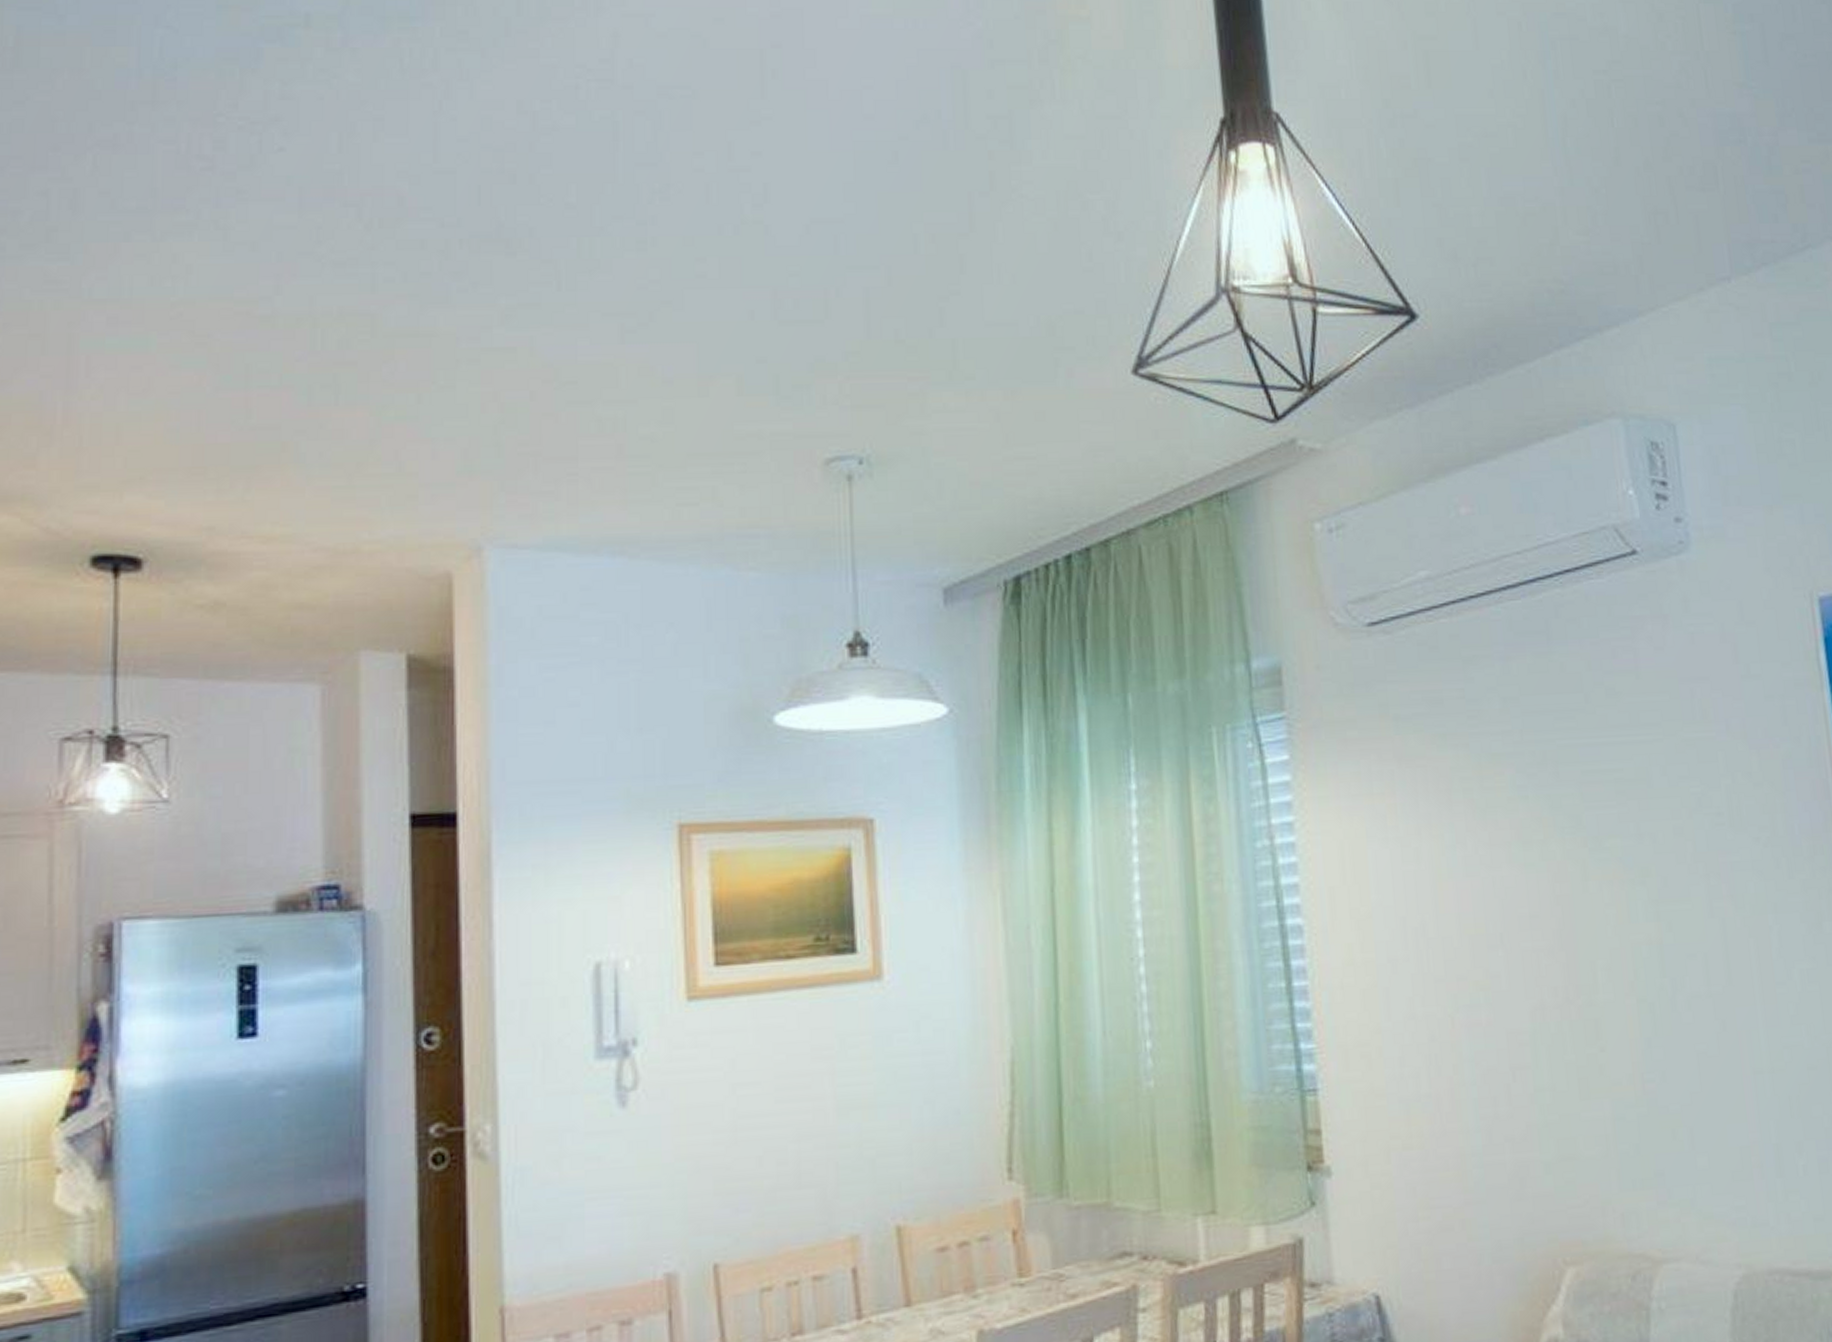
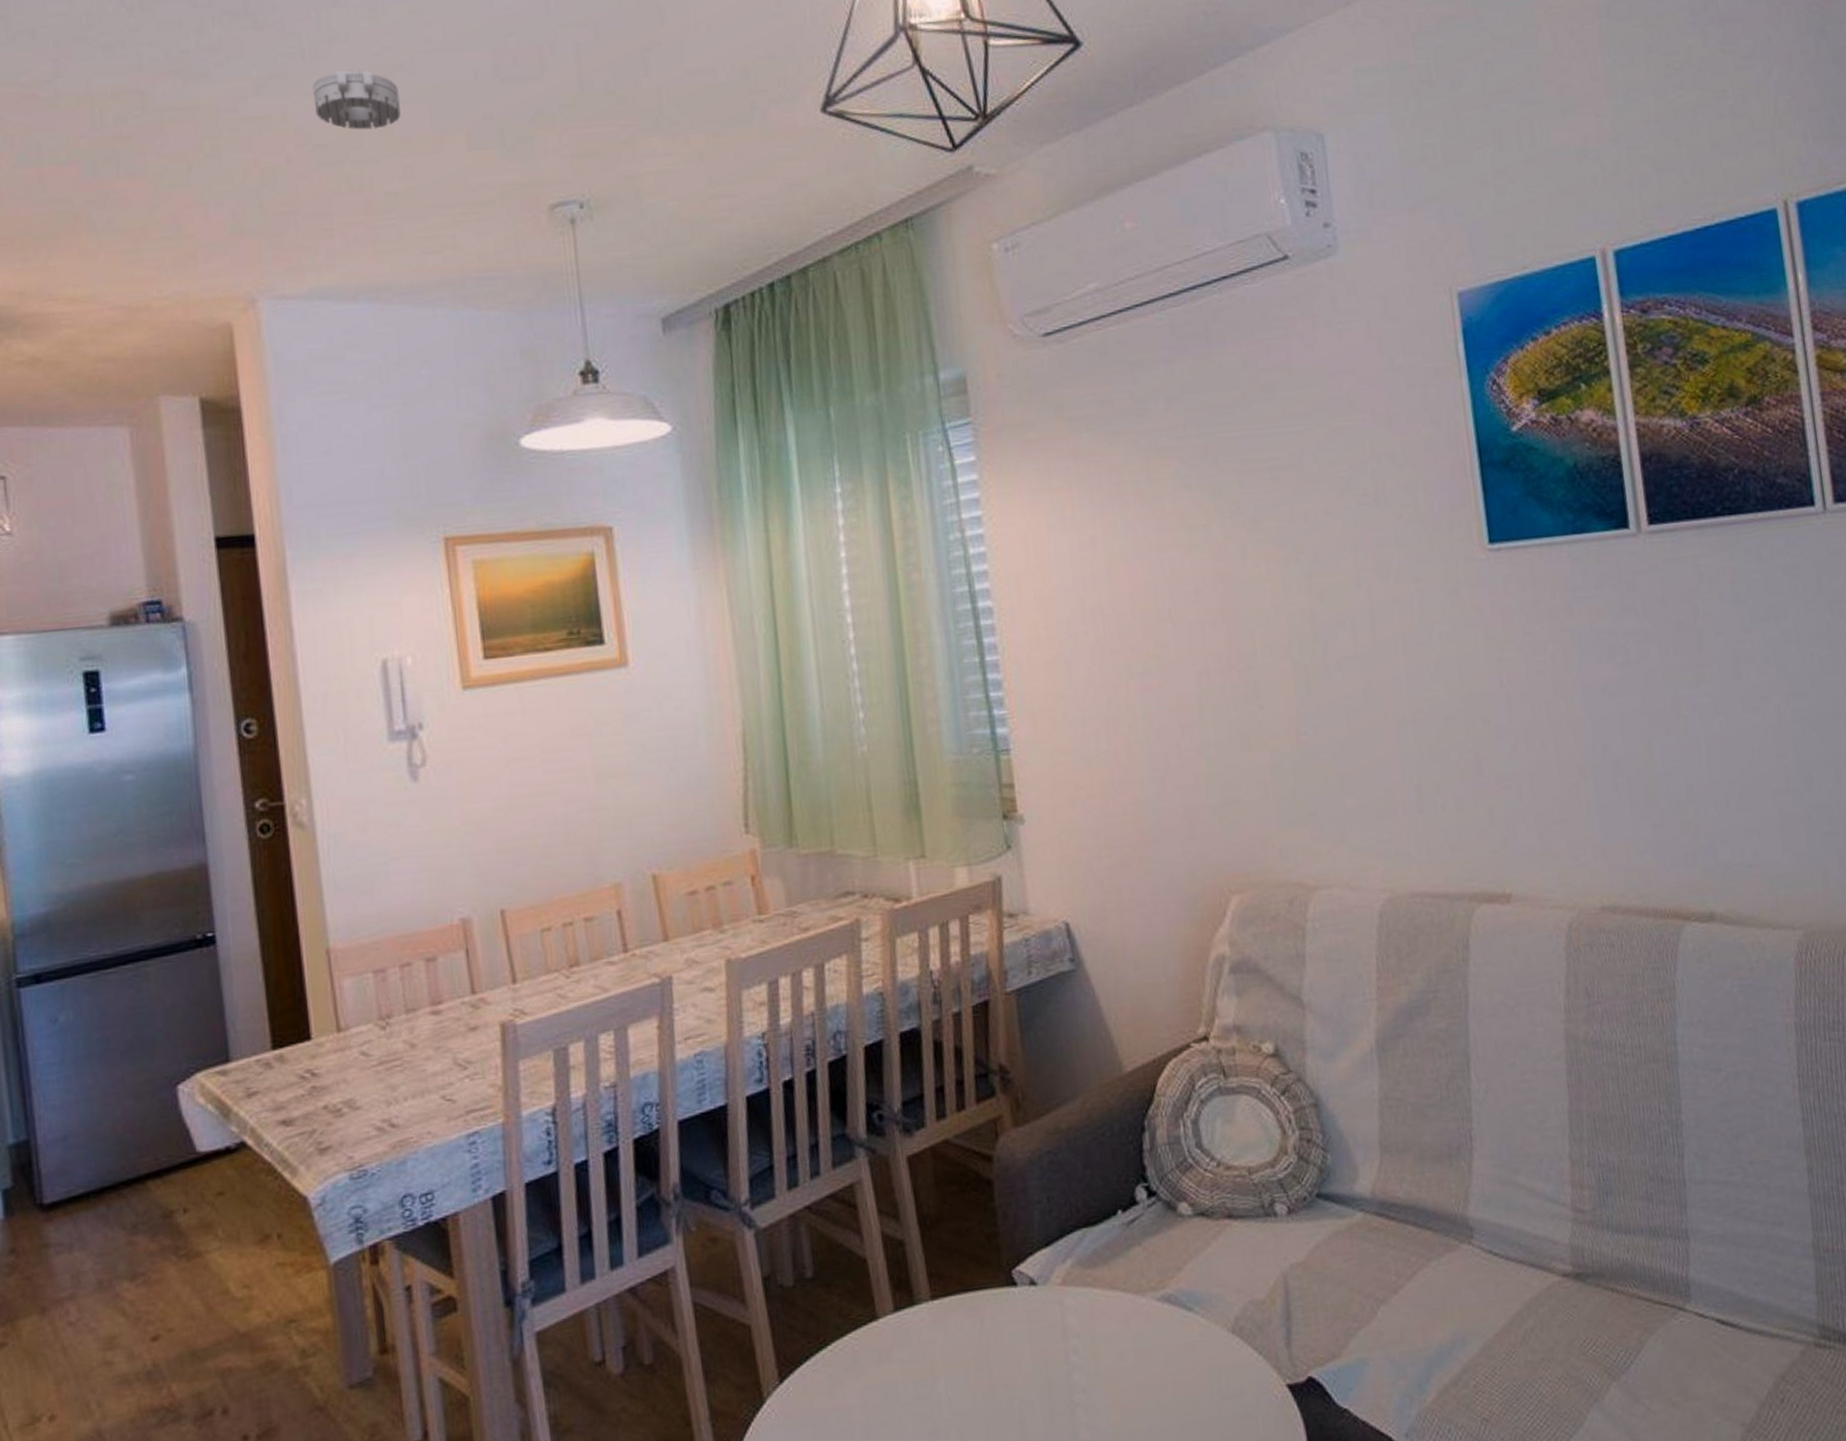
smoke detector: none [567,303,665,368] -> present [312,70,401,130]

